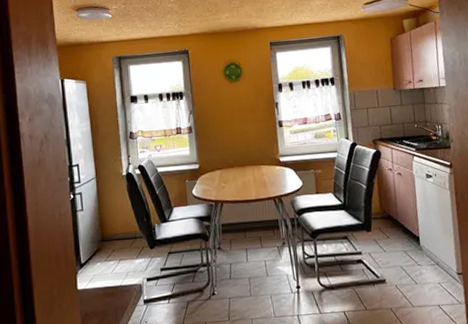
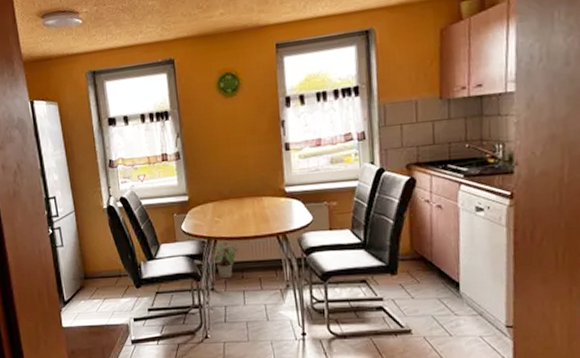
potted plant: none [218,205,242,238] -> present [212,242,239,279]

